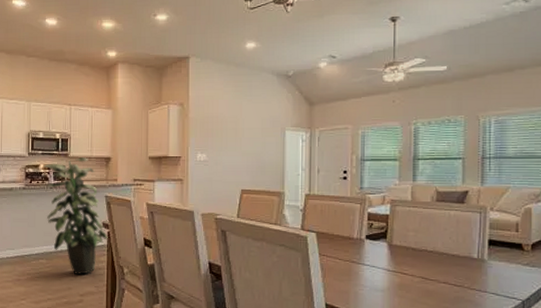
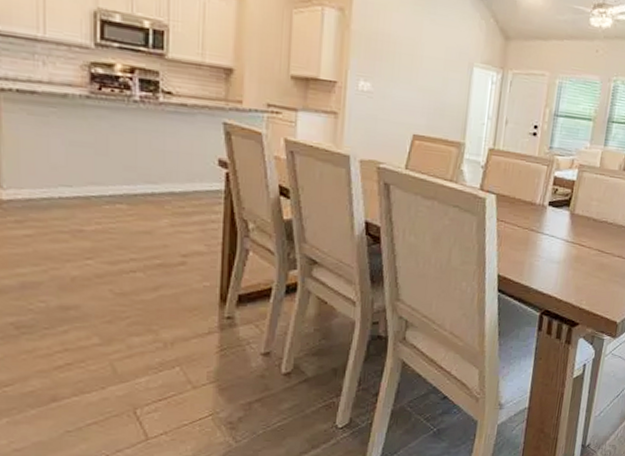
indoor plant: present [43,157,109,275] -> none [122,62,229,228]

